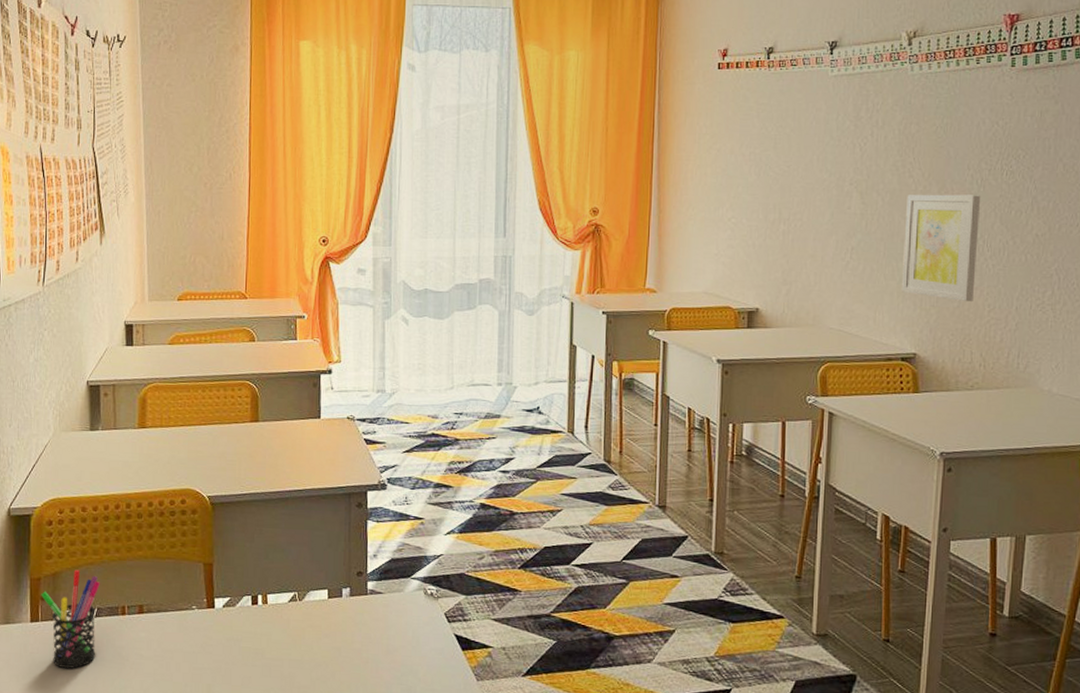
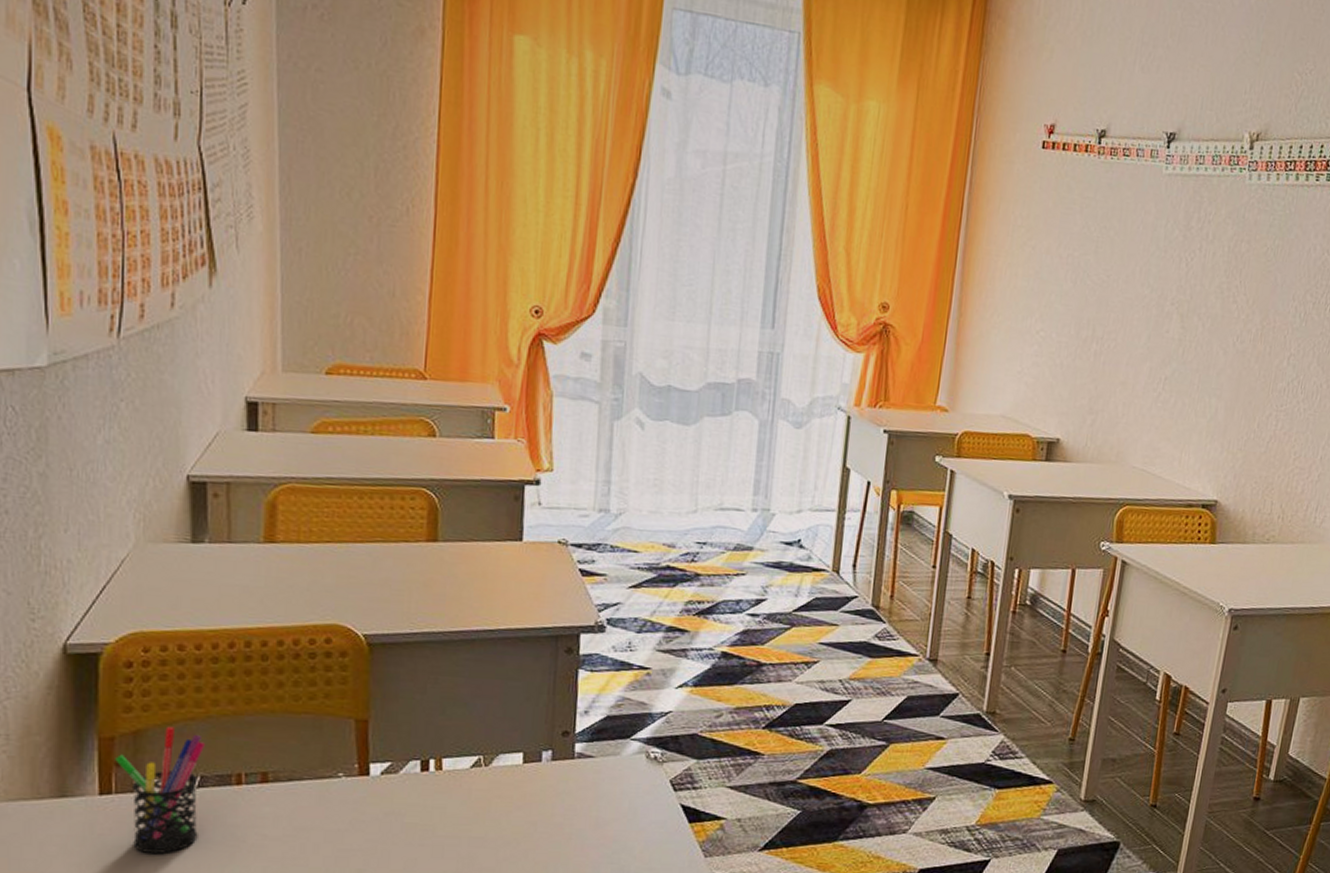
wall art: present [901,194,981,302] -> none [1210,323,1302,449]

